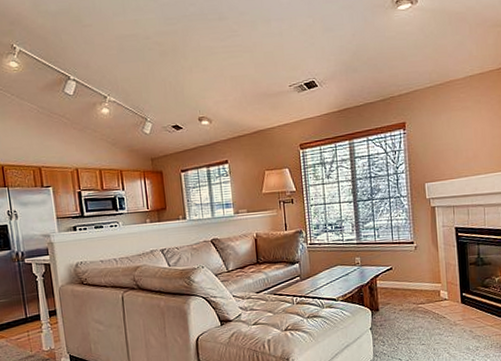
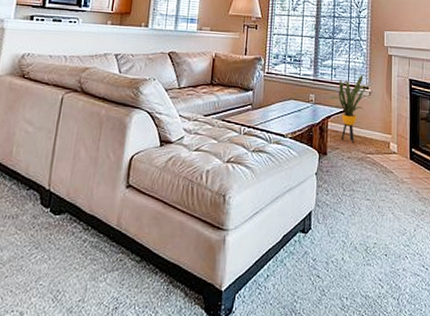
house plant: none [375,230,416,297] -> present [329,74,371,143]

